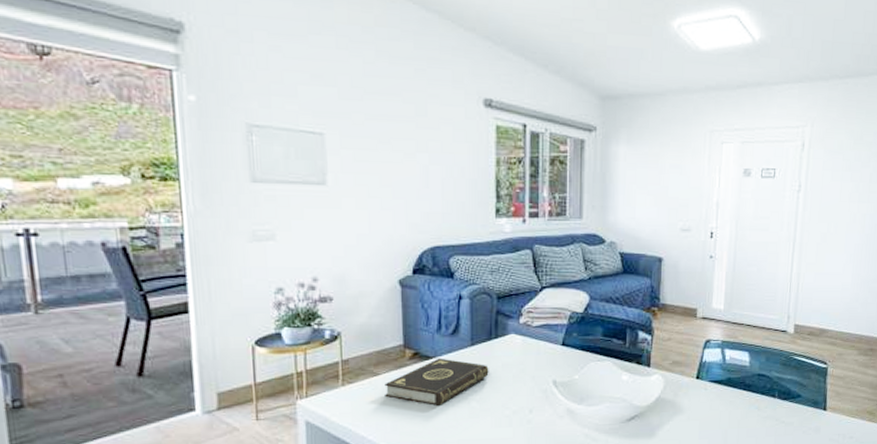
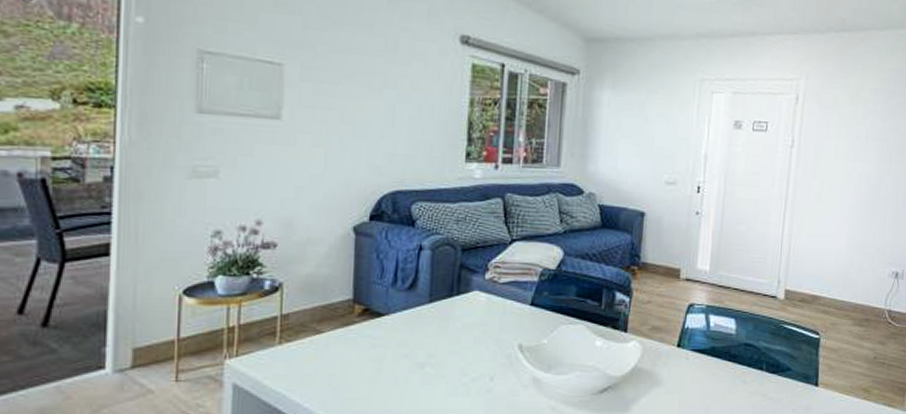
book: present [384,358,489,407] -> none [327,315,448,371]

